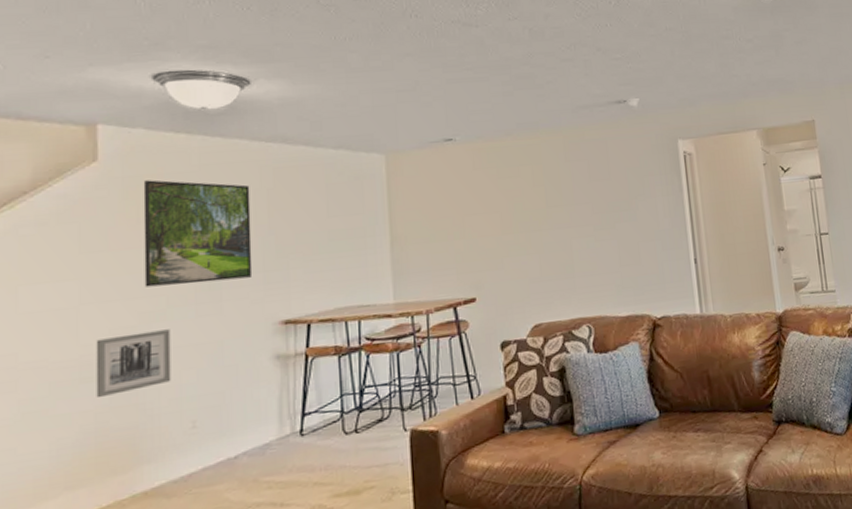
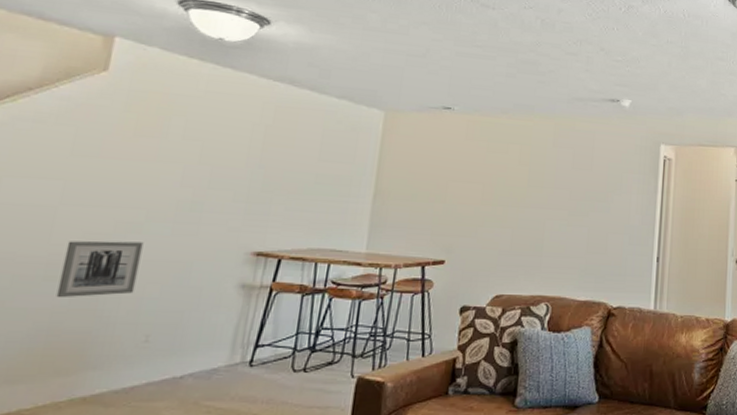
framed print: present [143,180,253,287] -> none [127,97,250,206]

